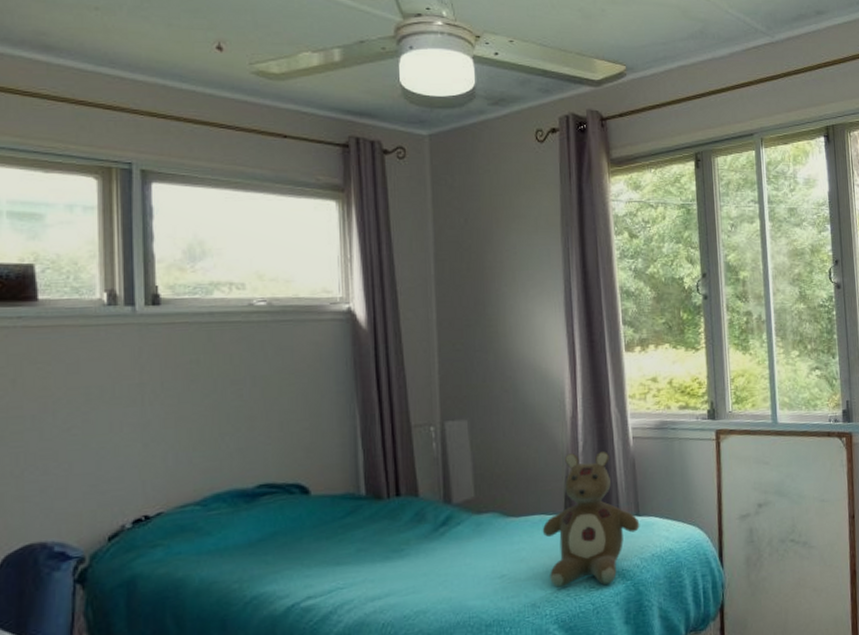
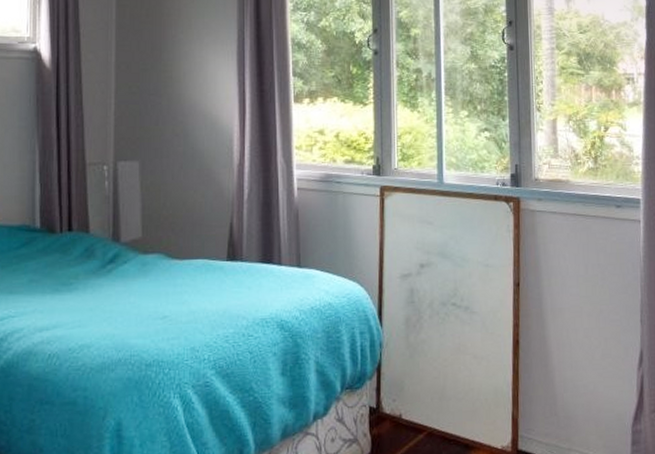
stuffed bear: present [542,451,640,588] -> none [204,200,301,334]

